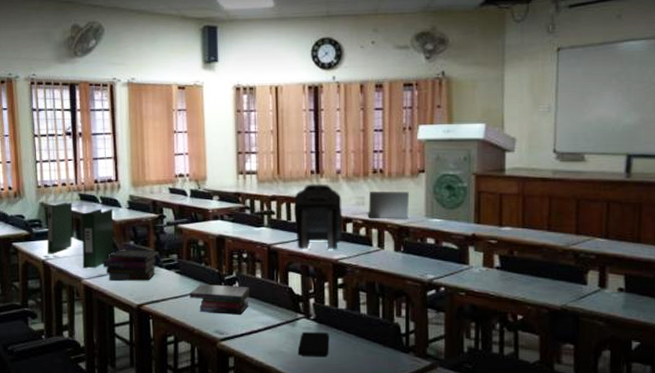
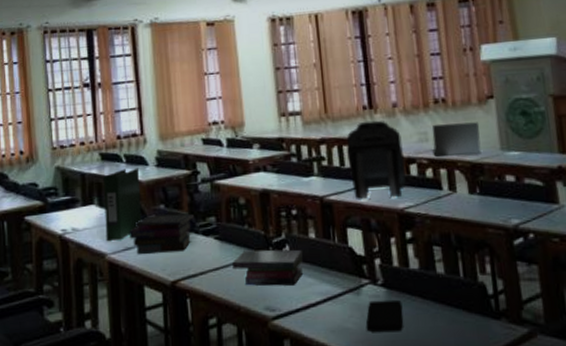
binder: present [47,202,73,254] -> none [63,164,94,227]

